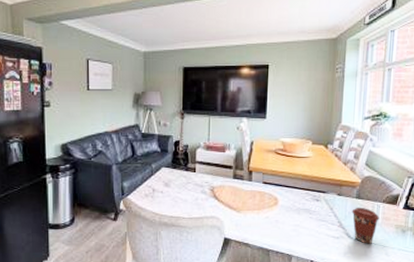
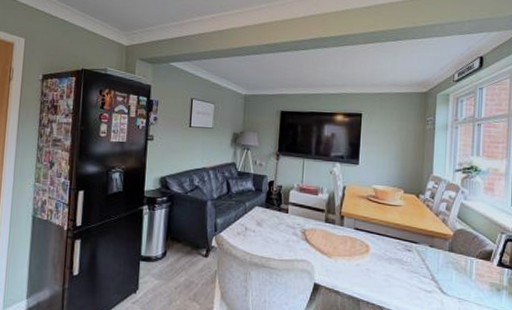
coffee cup: present [351,207,380,244] -> none [444,260,473,301]

